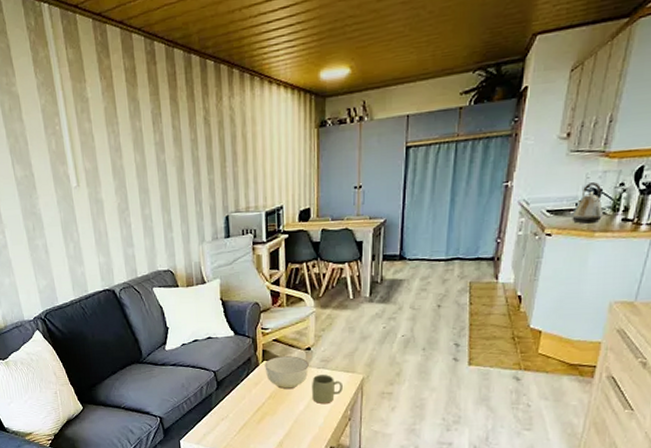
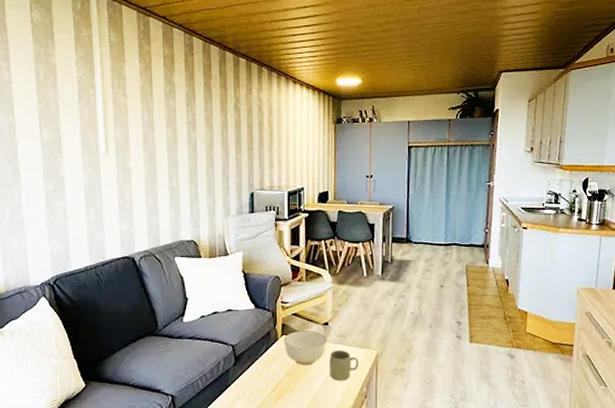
kettle: present [572,182,604,224] -> none [541,188,564,221]

